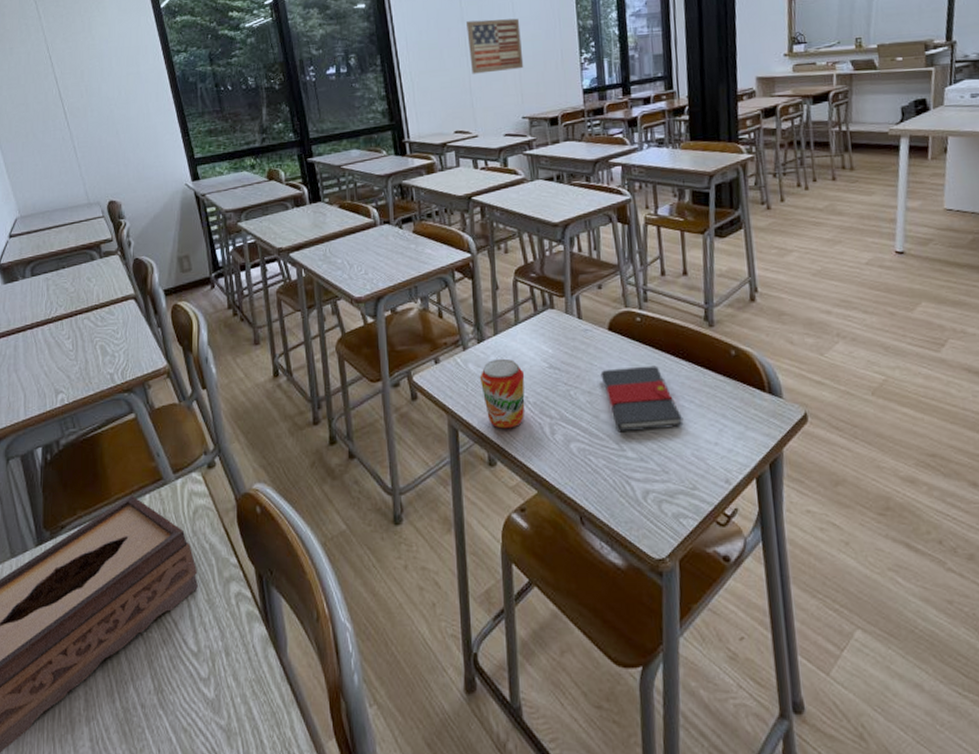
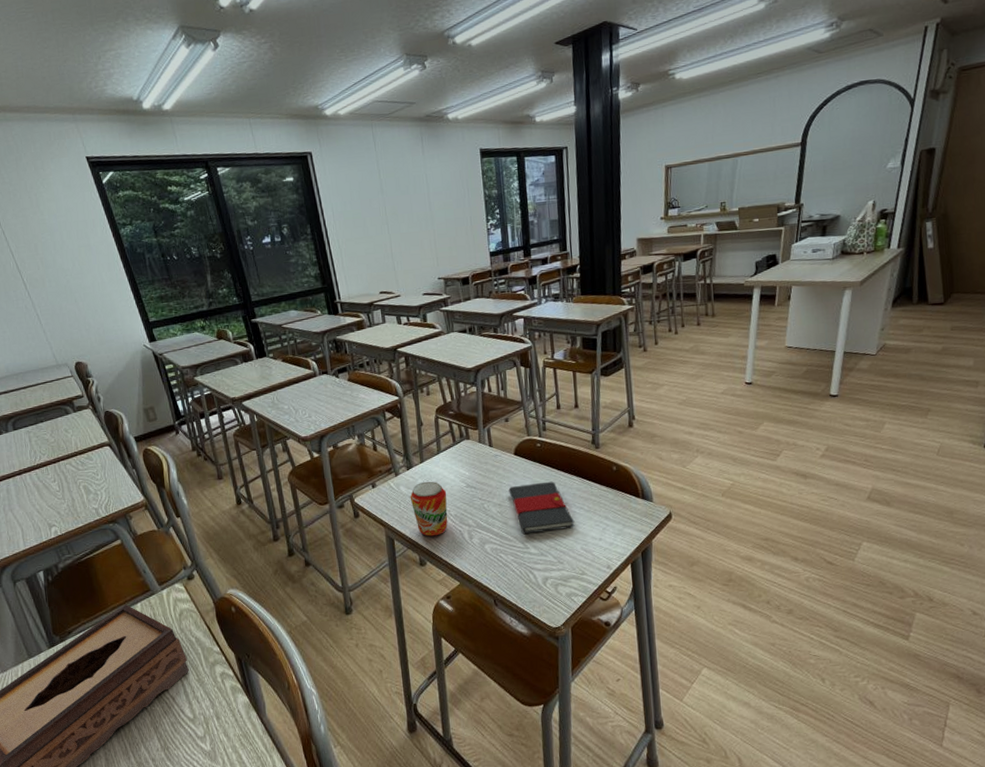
wall art: present [467,18,524,74] -> none [386,189,438,241]

